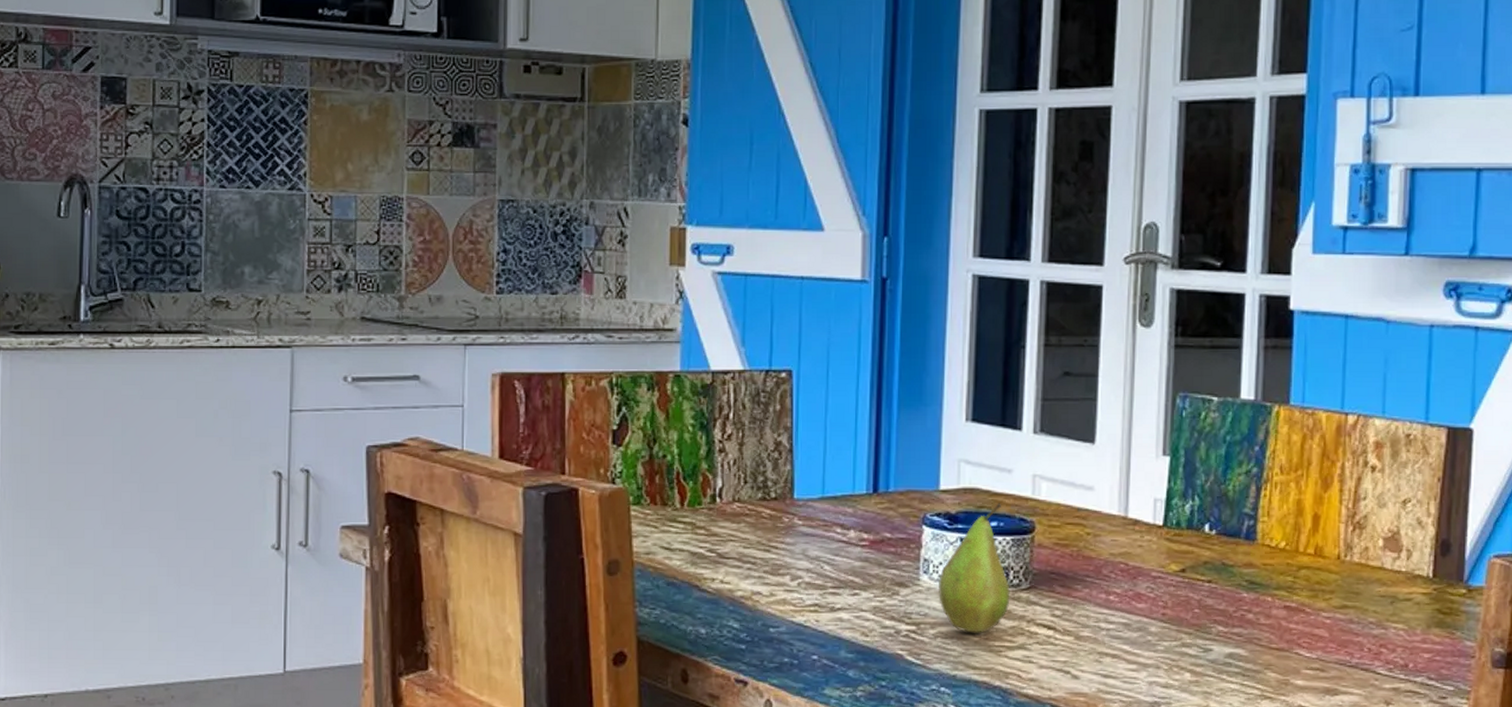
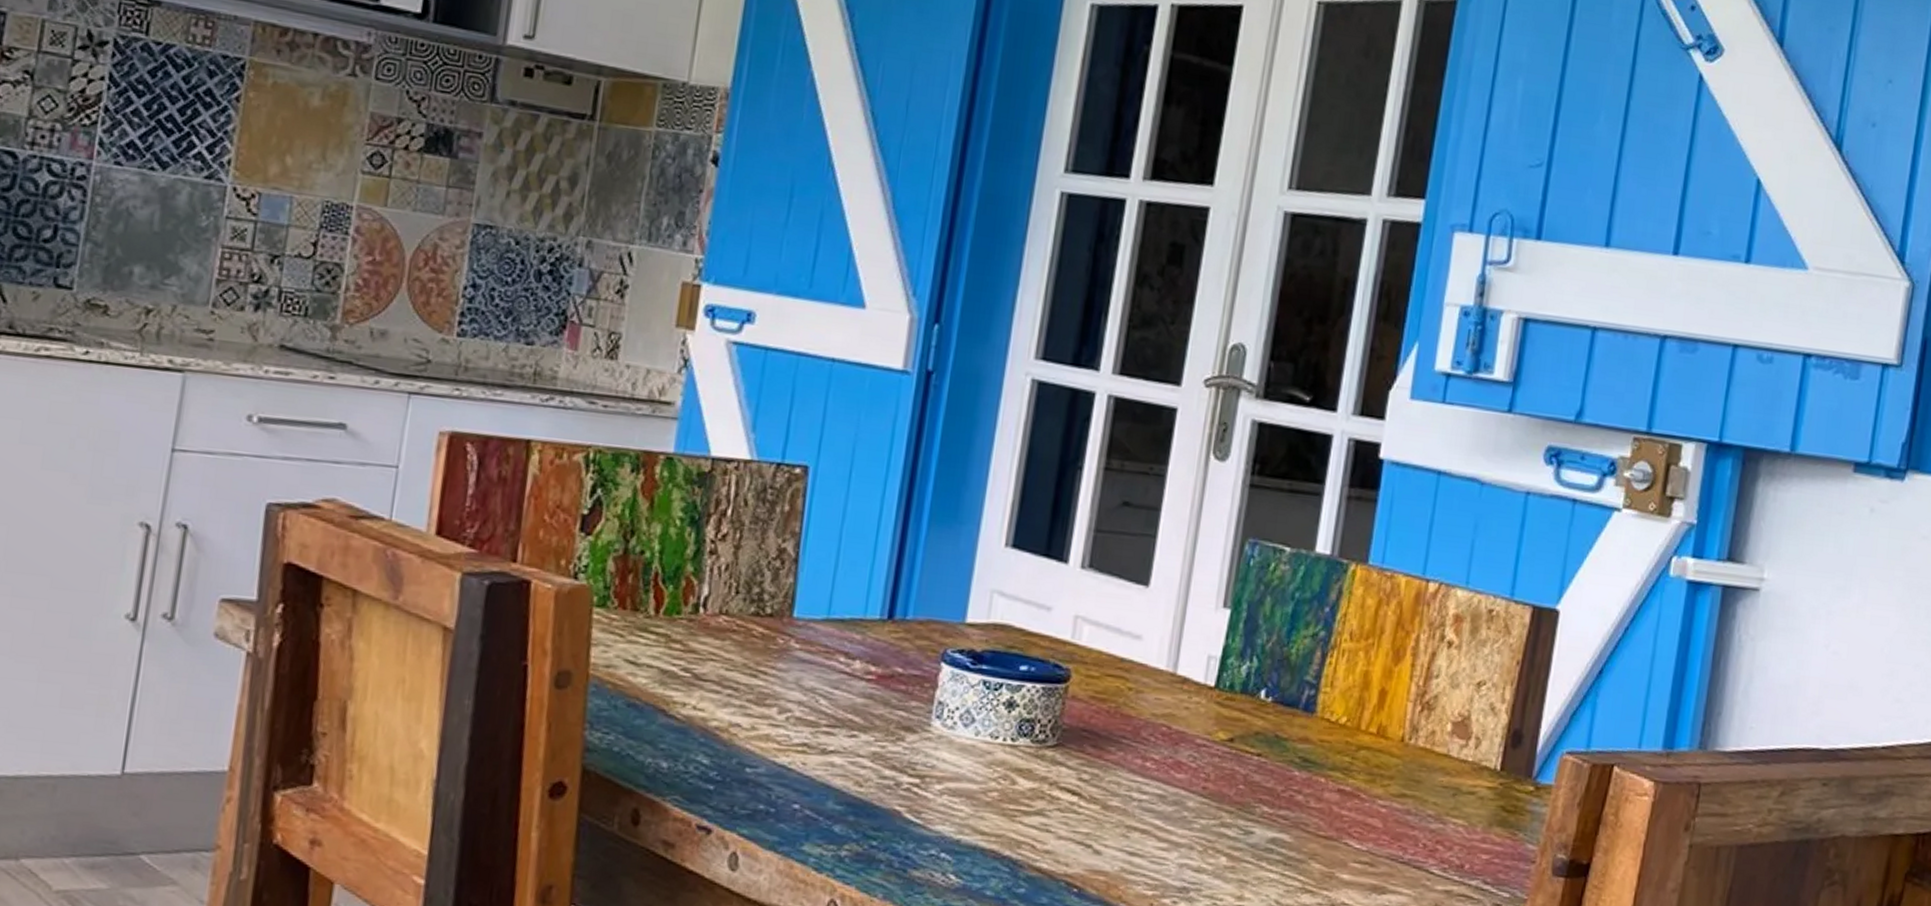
fruit: present [938,503,1010,633] -> none [950,644,1035,793]

